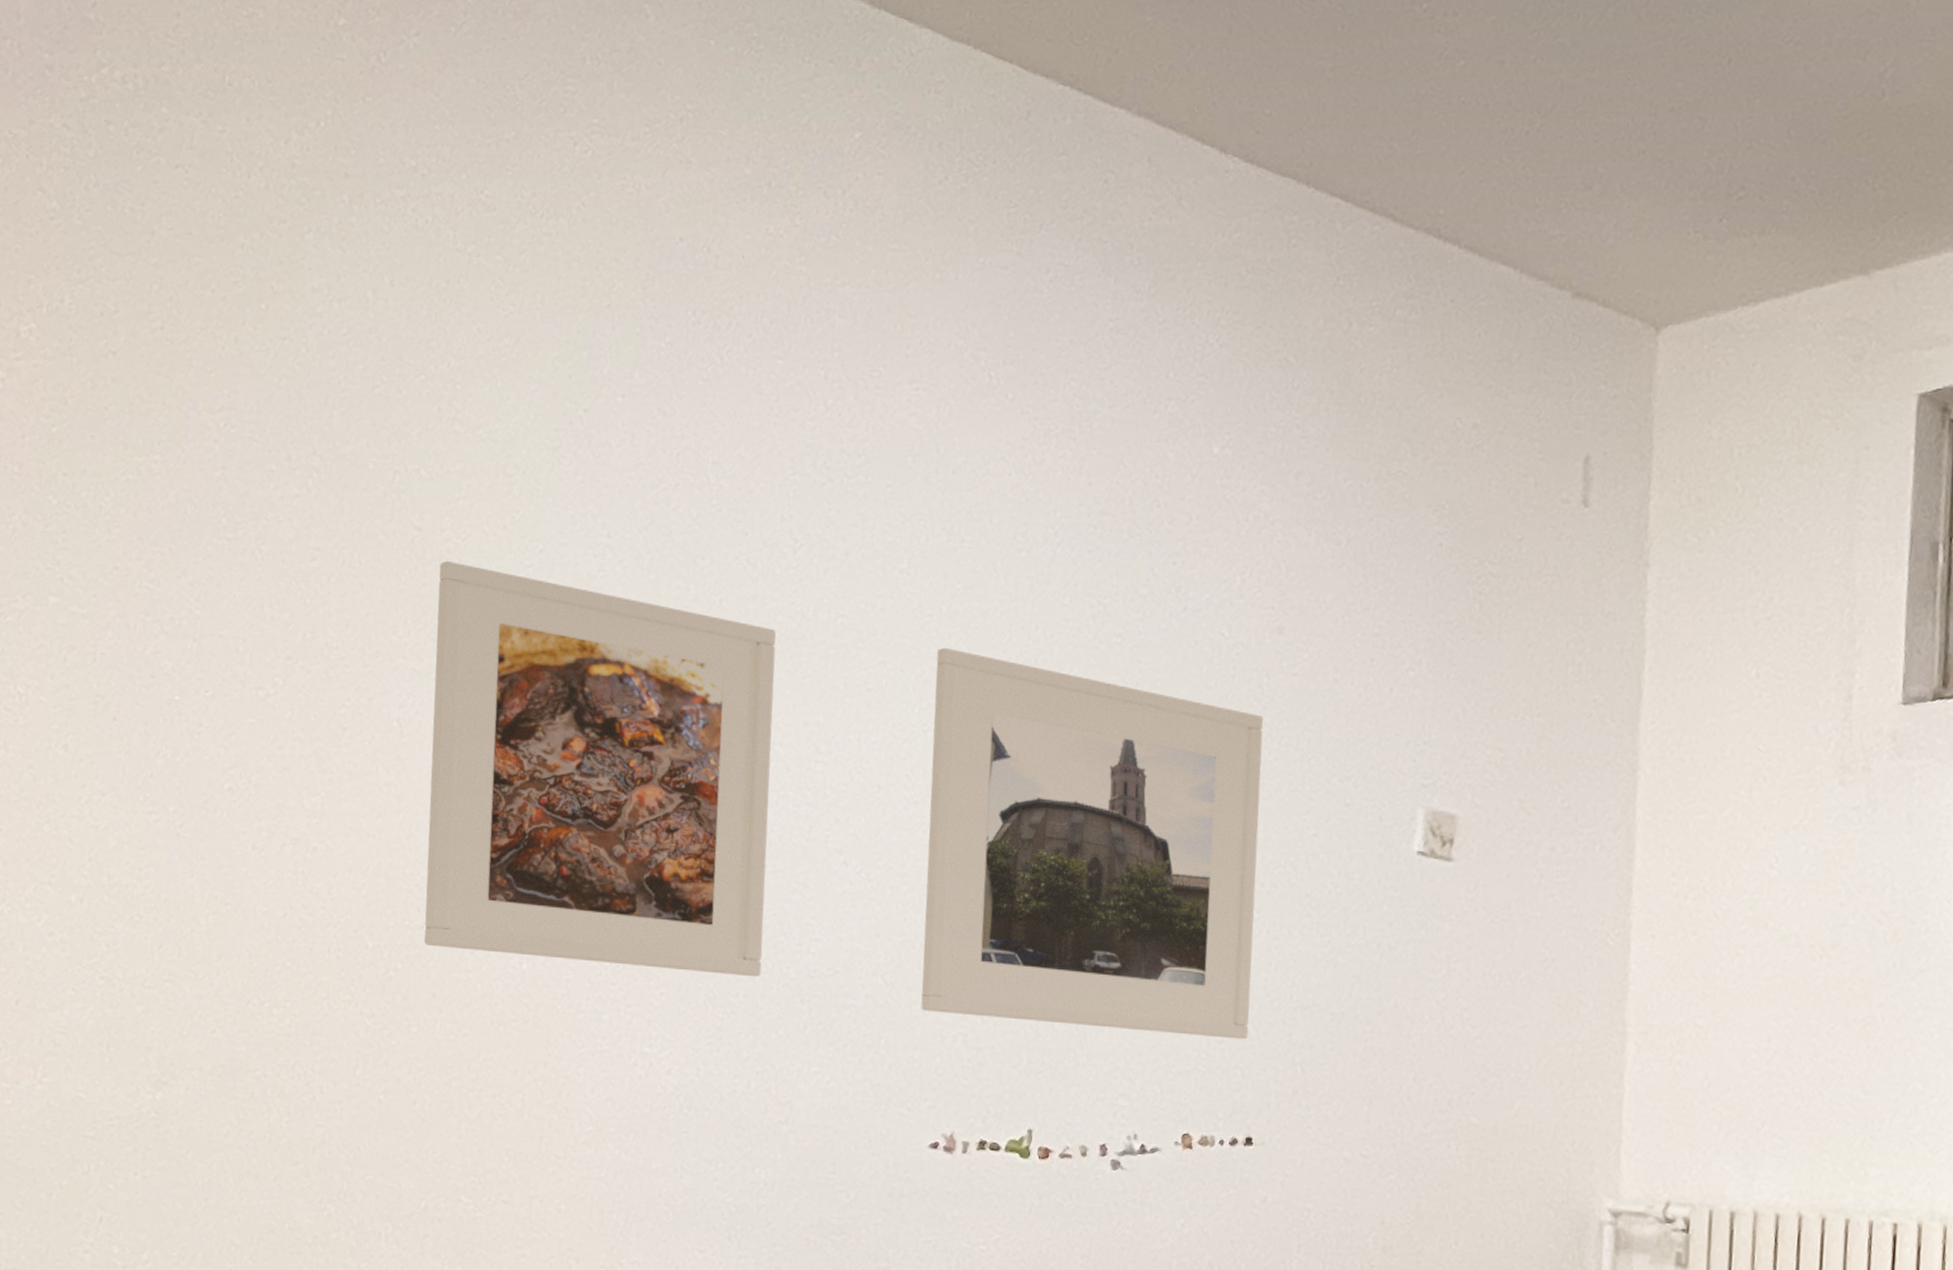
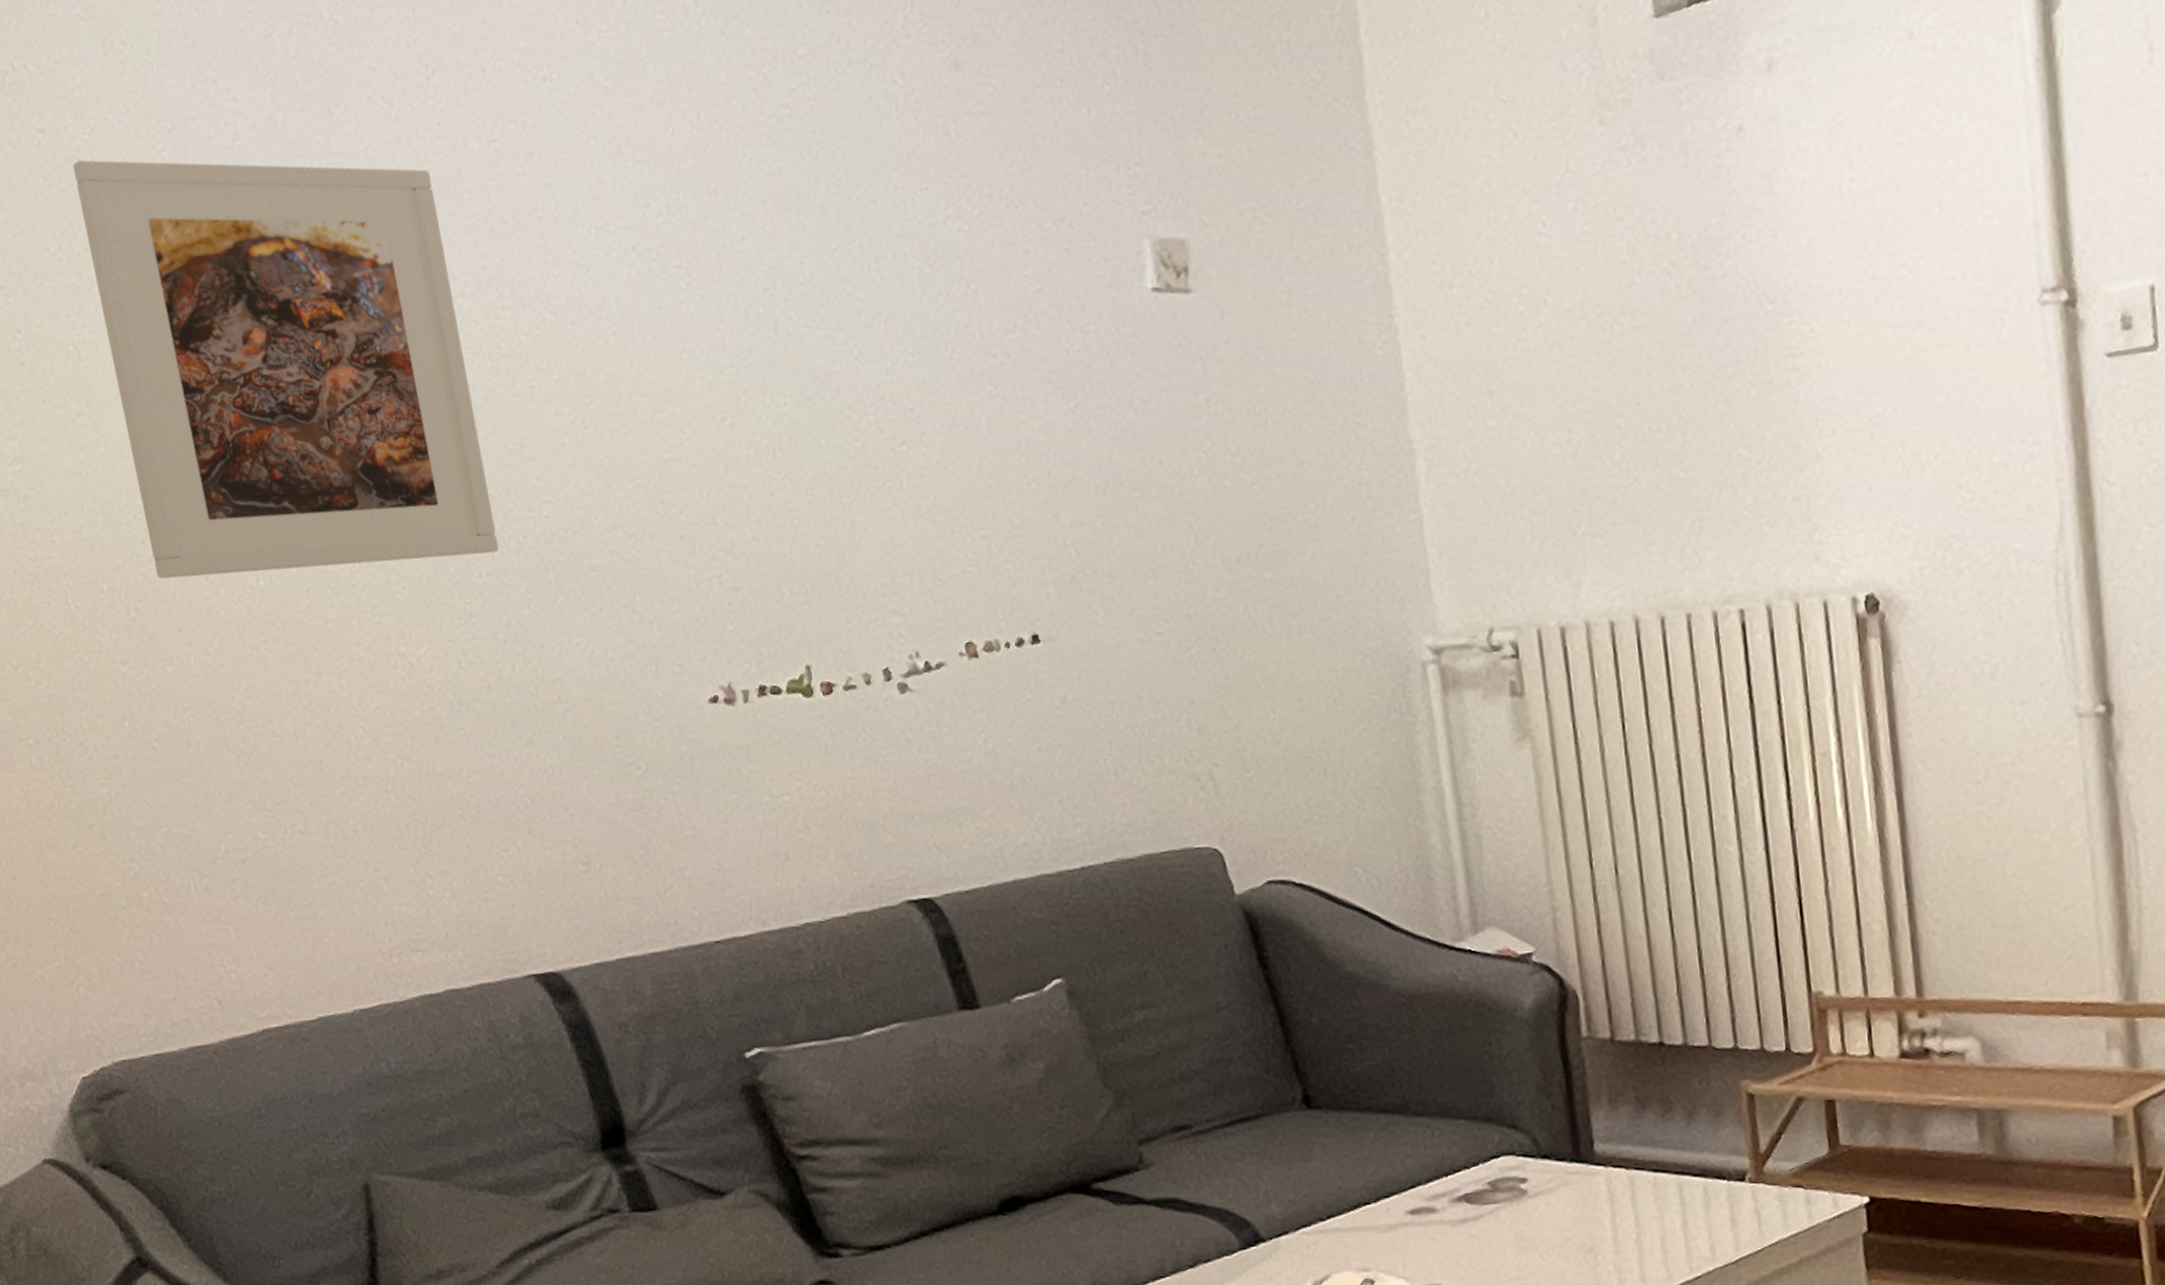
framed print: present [921,647,1264,1040] -> none [600,155,1013,558]

